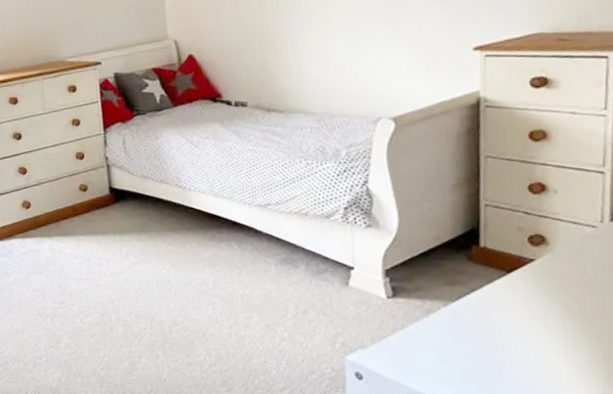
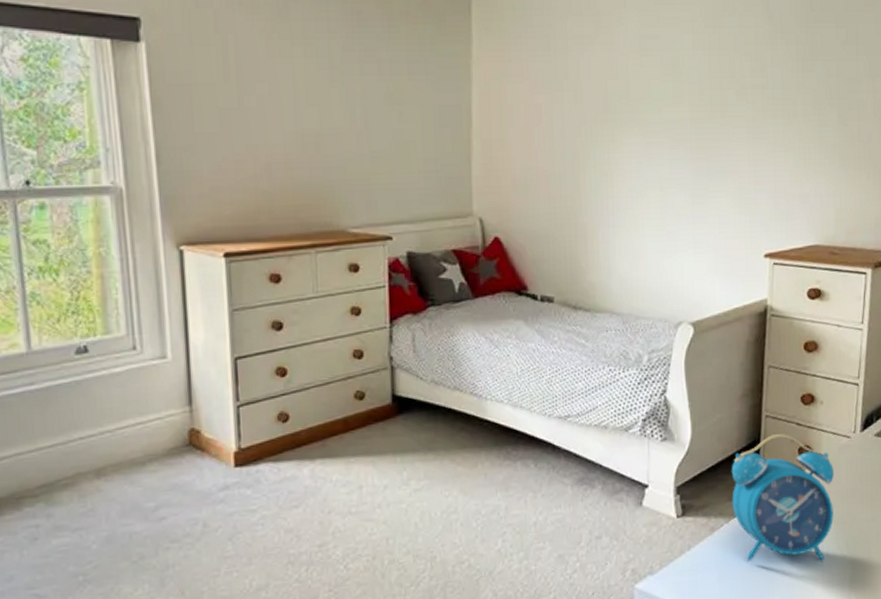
alarm clock: none [446,222,579,351] -> present [731,434,834,561]

